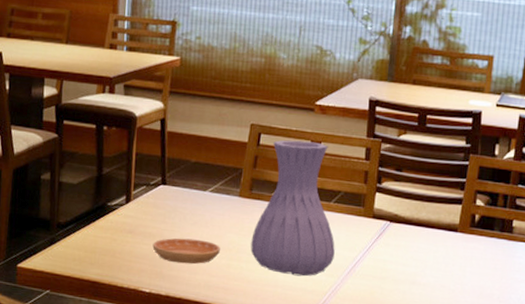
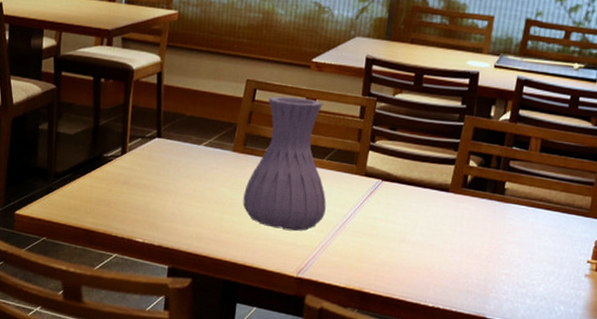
saucer: present [152,238,220,264] -> none [146,190,213,216]

